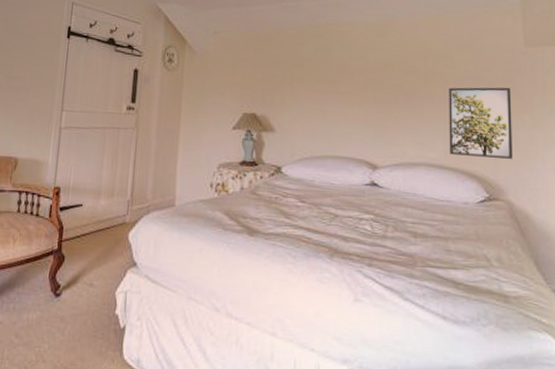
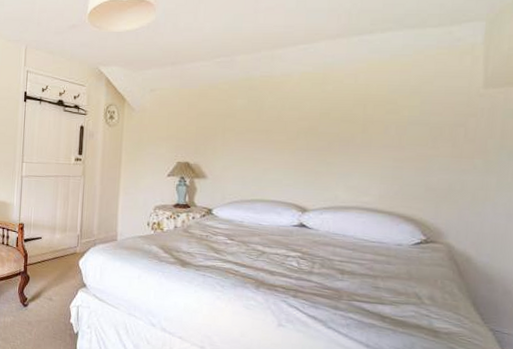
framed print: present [449,87,513,159] -> none [385,131,463,203]

